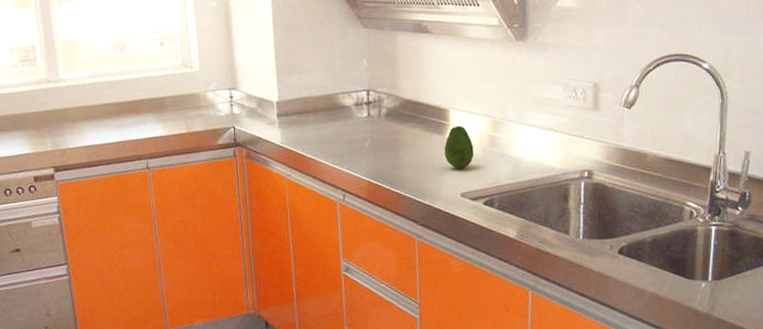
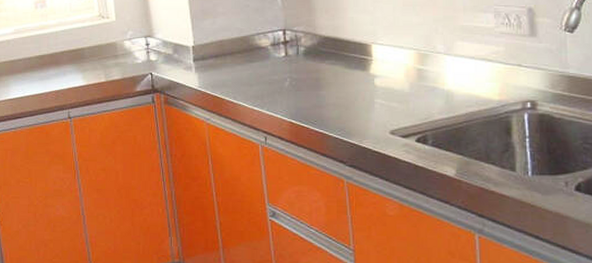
fruit: present [444,125,474,169] -> none [368,60,402,105]

